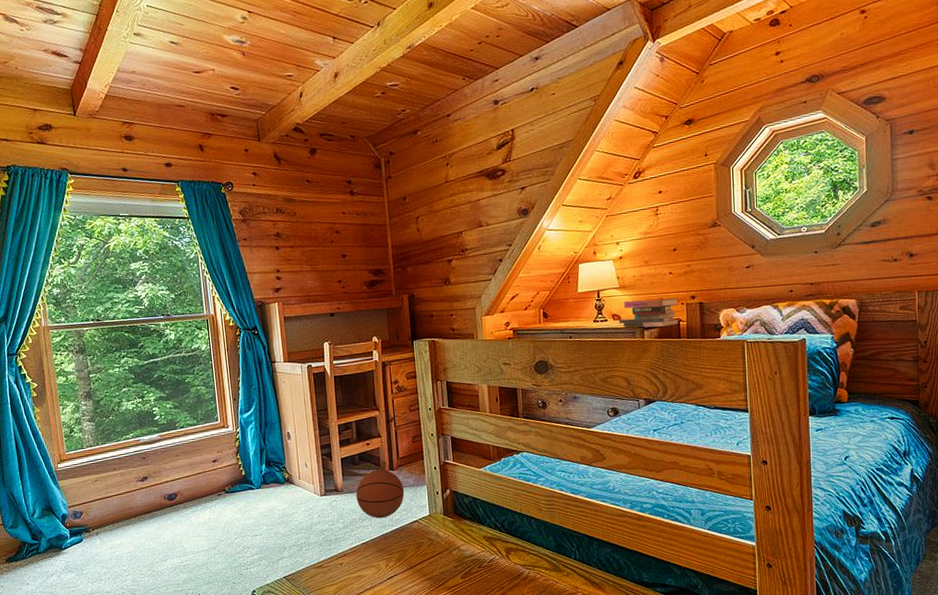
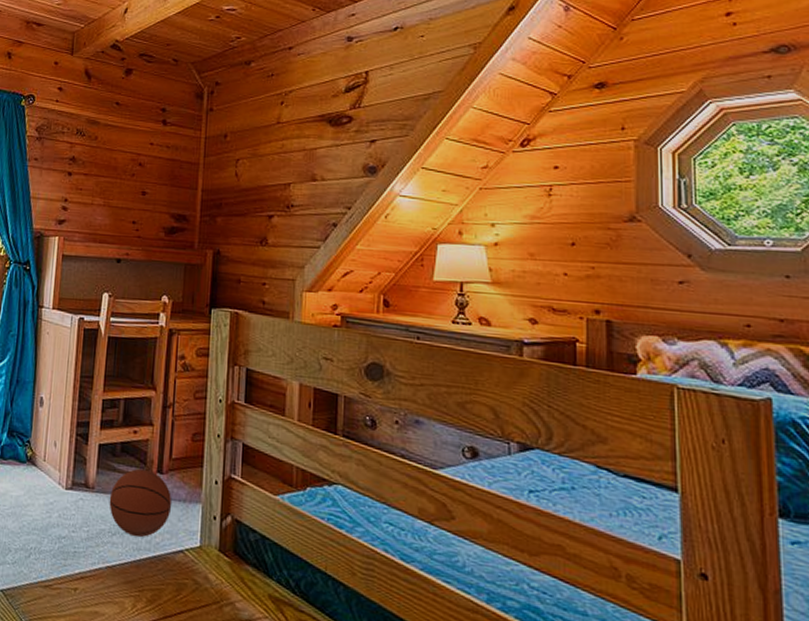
books: present [618,298,679,328] -> none [487,302,575,346]

